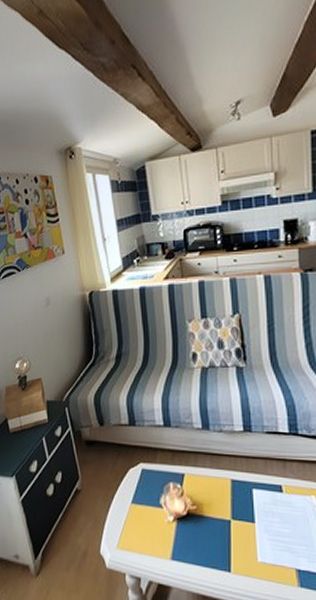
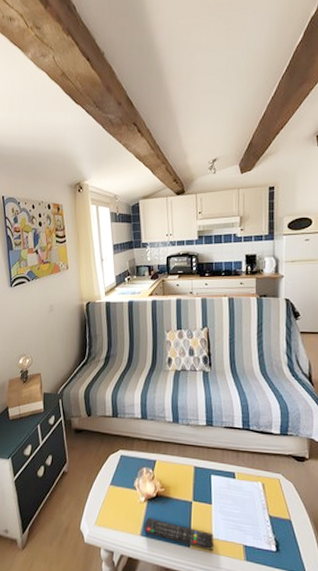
remote control: none [175,539,259,577] -> present [144,517,214,552]

